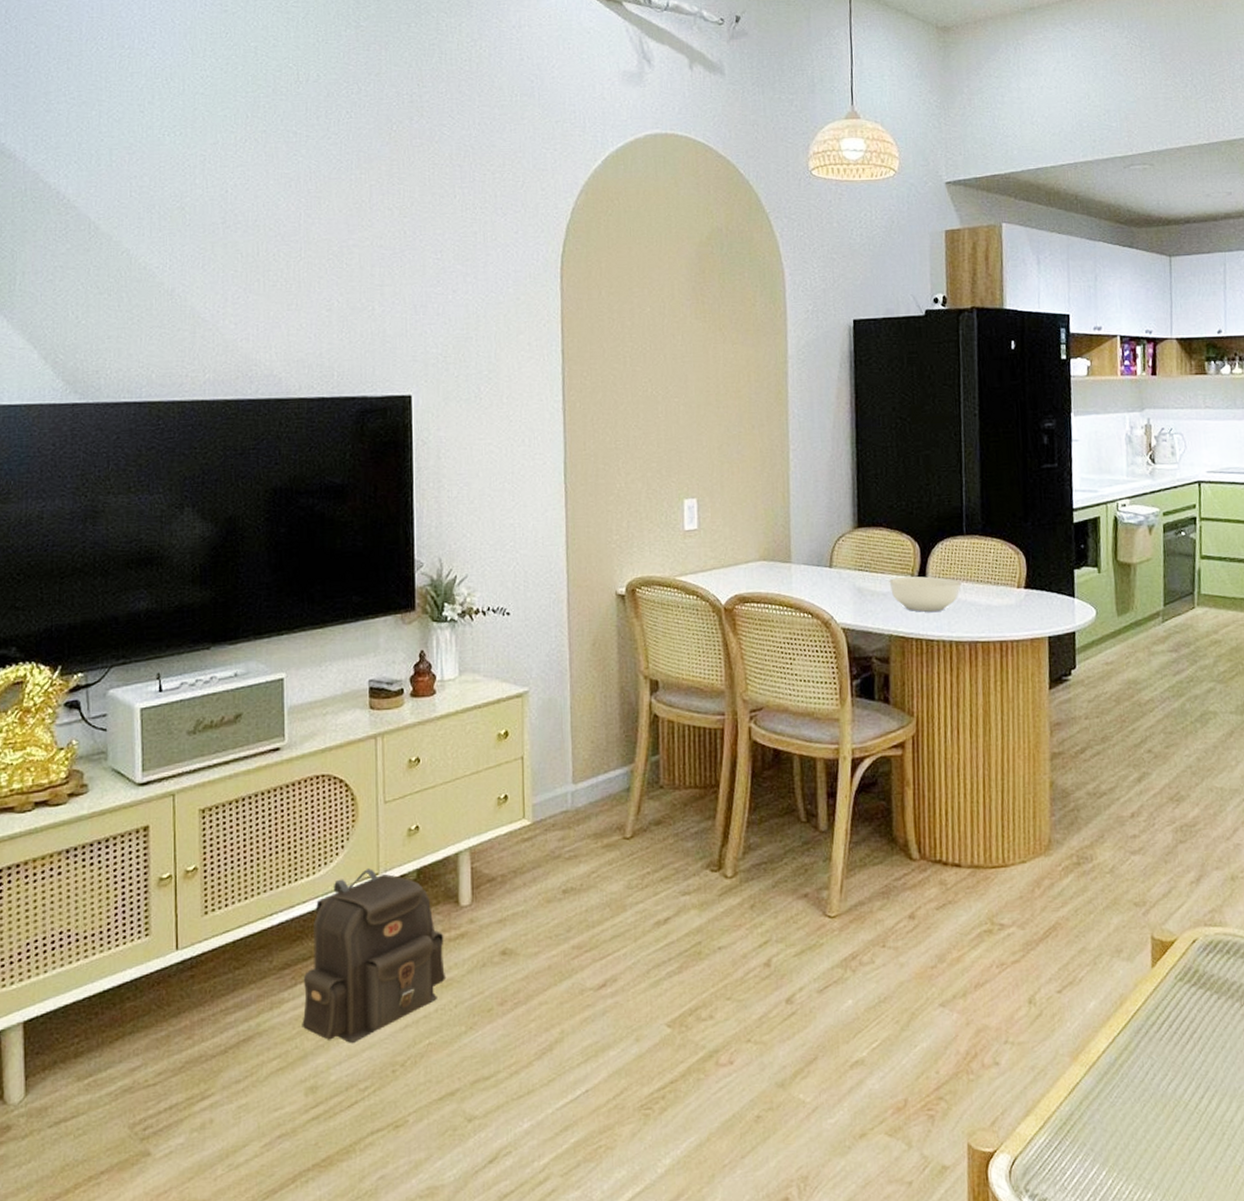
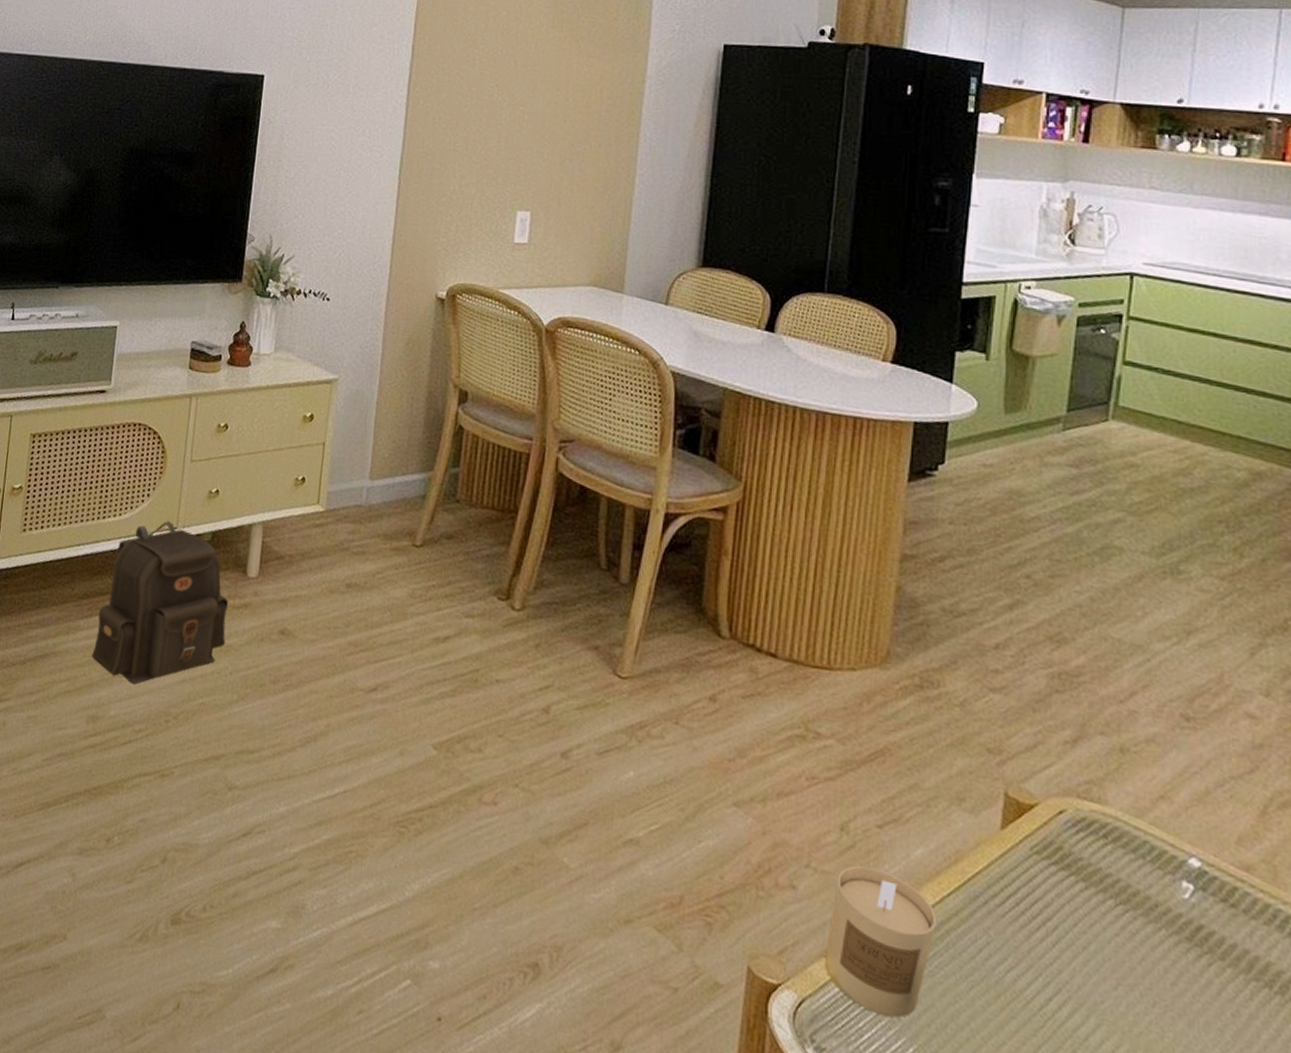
bowl: present [889,576,962,612] -> none [730,327,815,372]
candle: none [1028,1028,1113,1152] -> present [824,865,938,1018]

